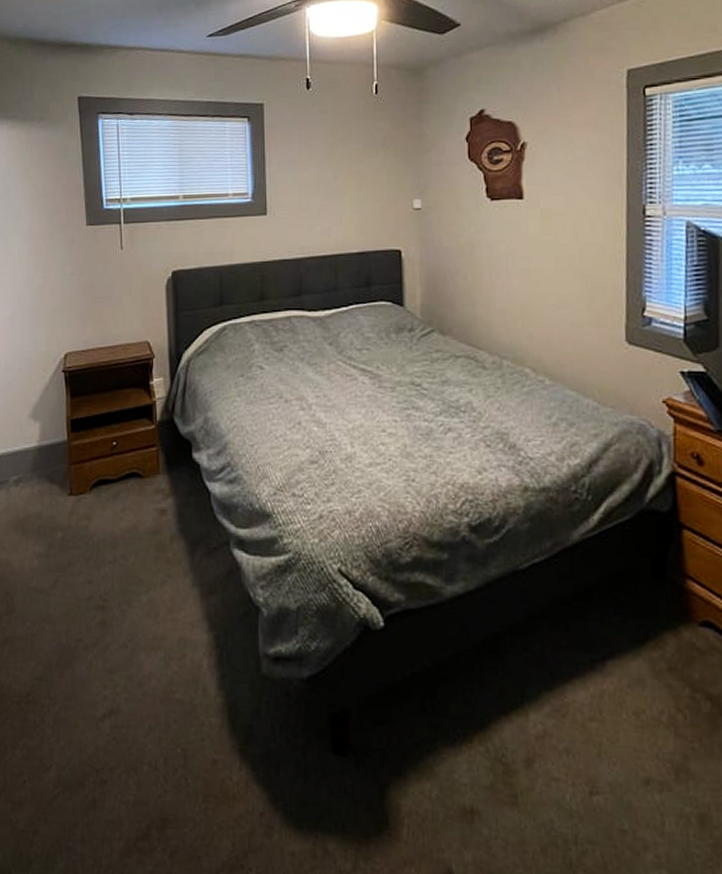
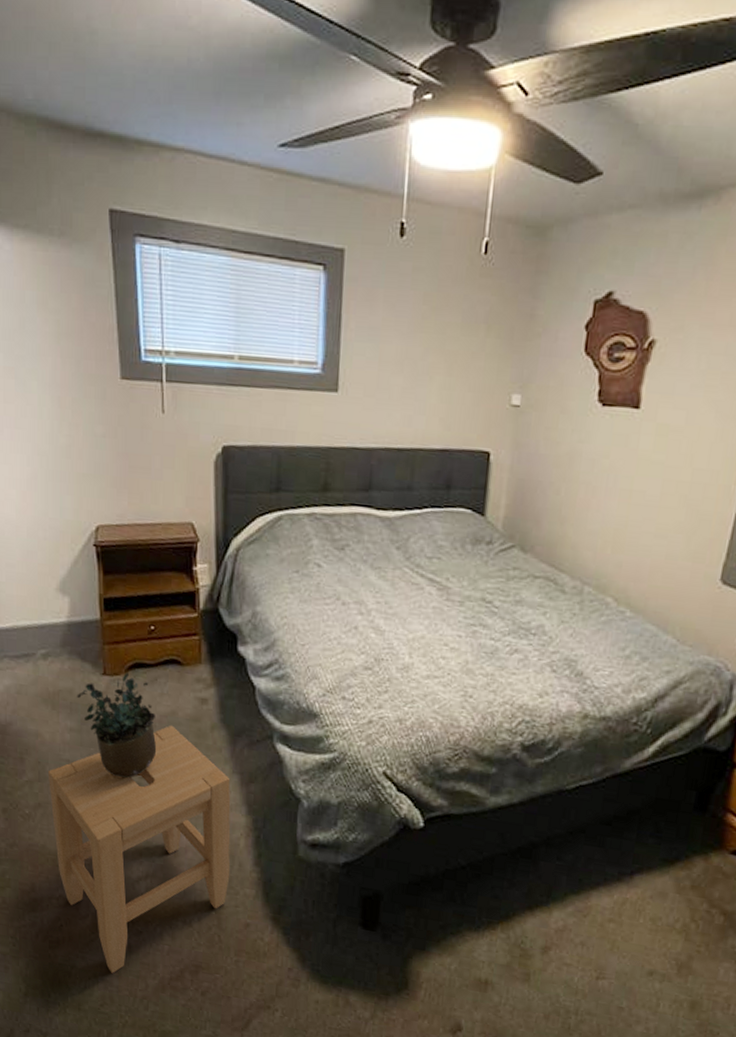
stool: none [15,540,195,837] -> present [47,725,231,973]
potted plant: none [45,490,120,603] -> present [77,672,157,779]

